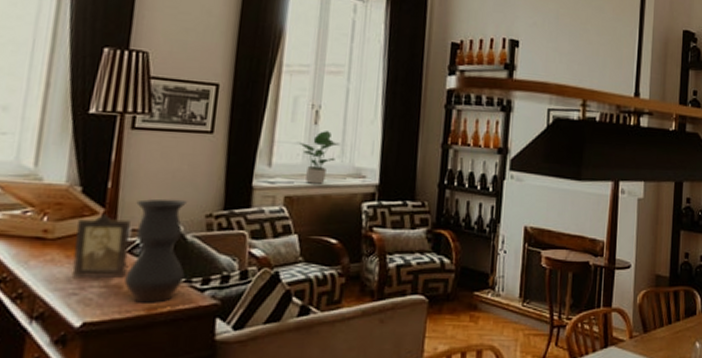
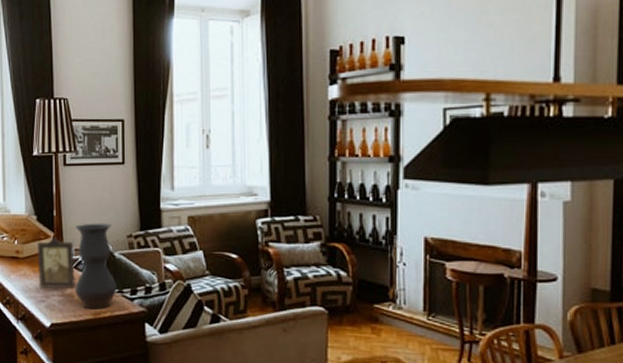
potted plant: present [298,131,340,184] -> none [194,153,231,204]

